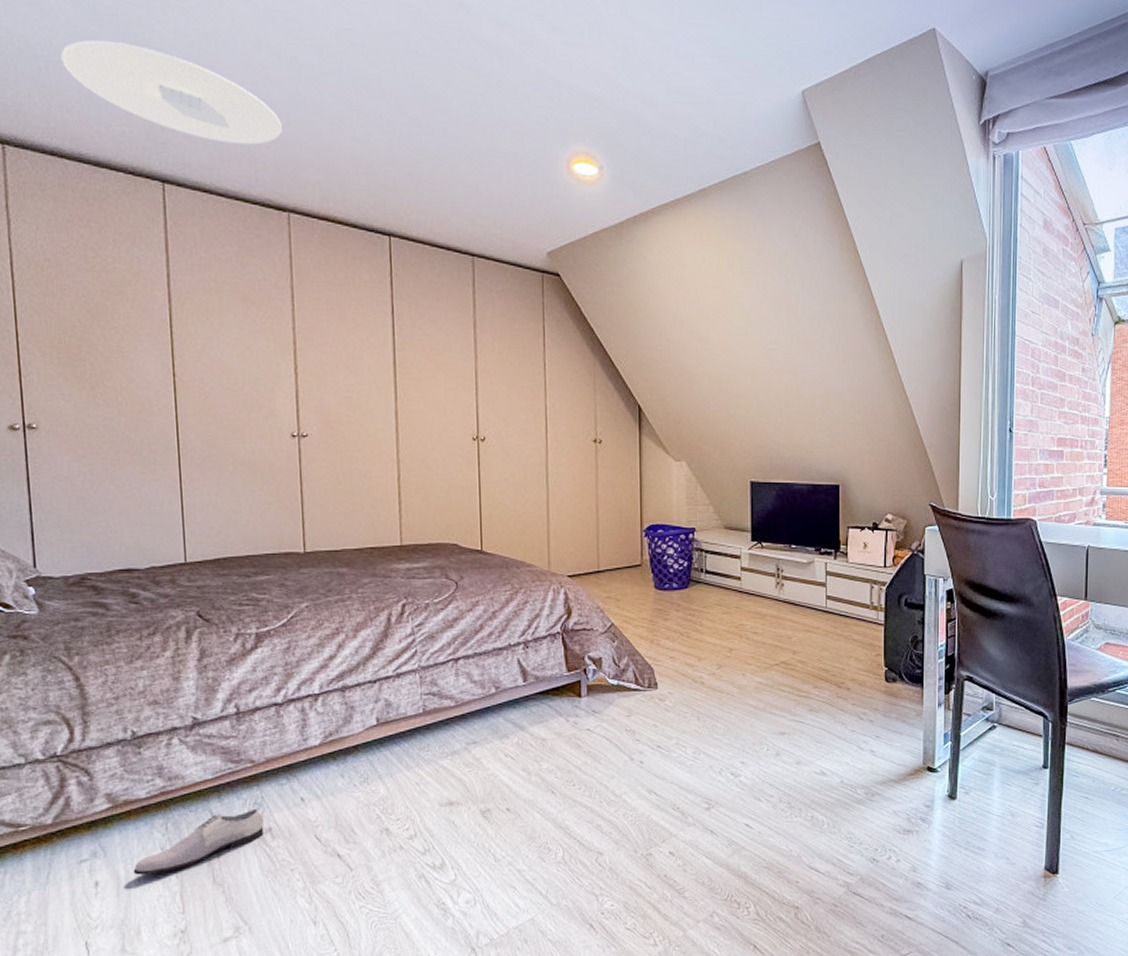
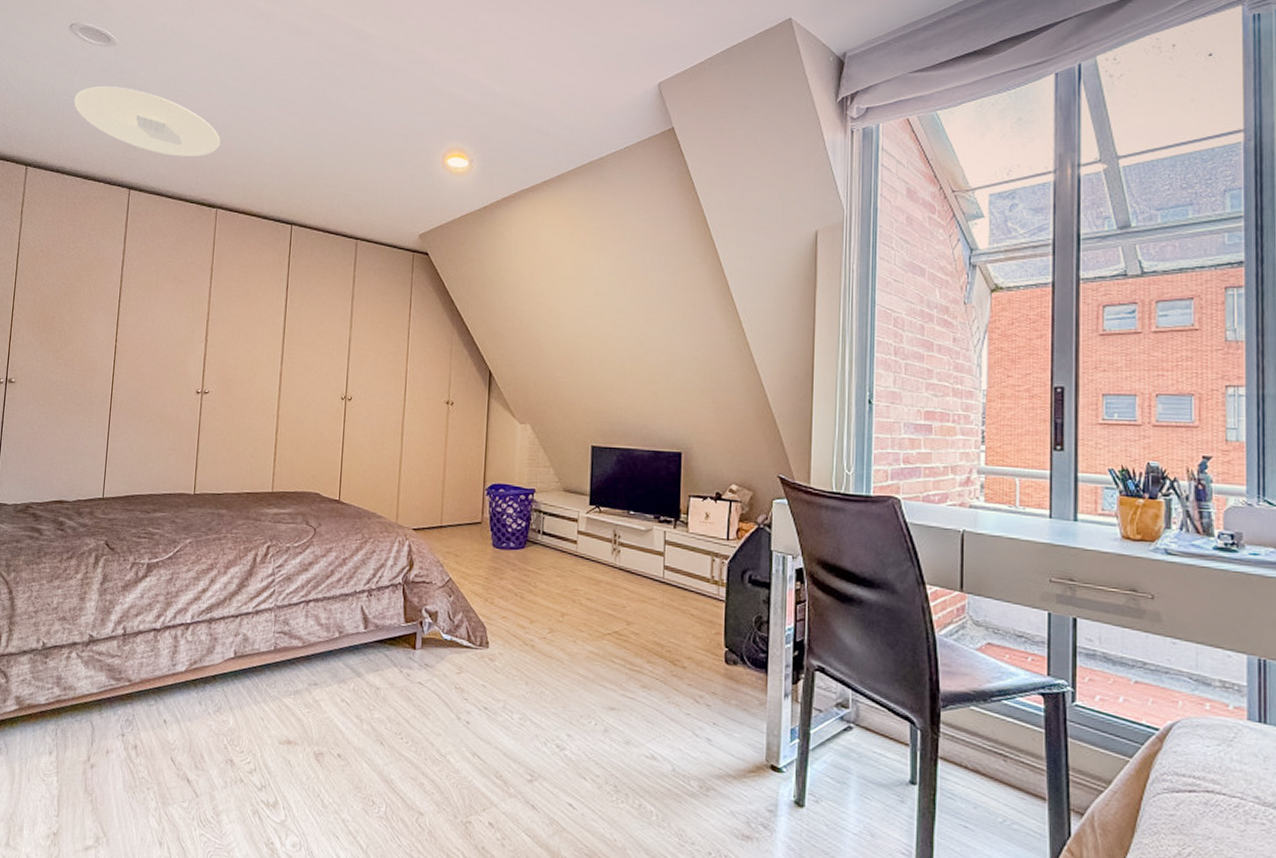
shoe: present [133,808,265,875] -> none [25,725,132,776]

